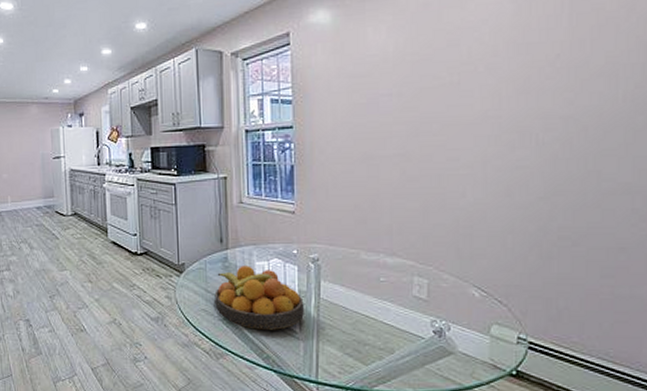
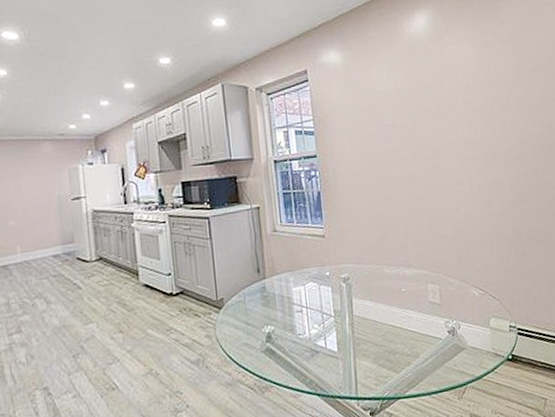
fruit bowl: present [214,266,304,330] -> none [255,292,341,356]

